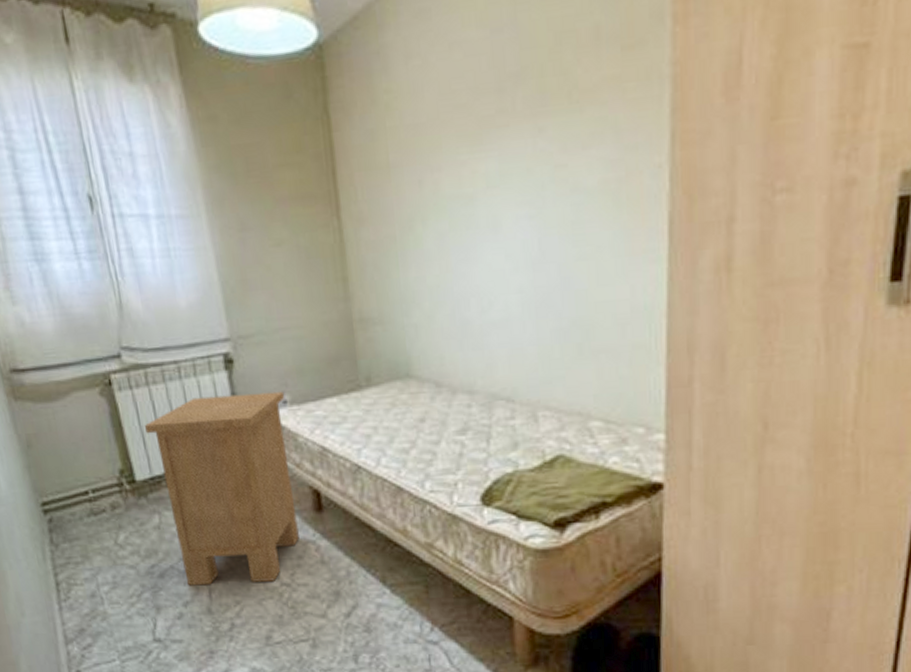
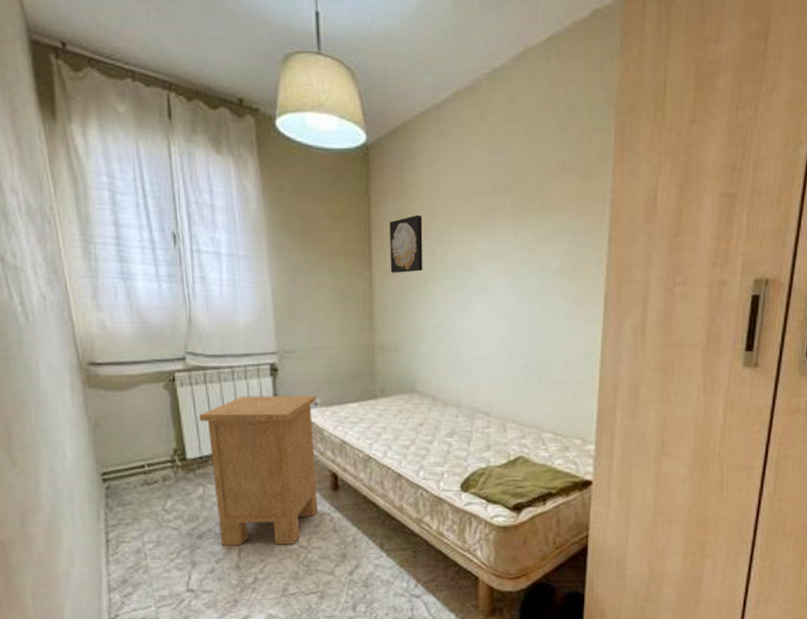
wall art: none [358,132,409,218] -> present [389,214,423,273]

